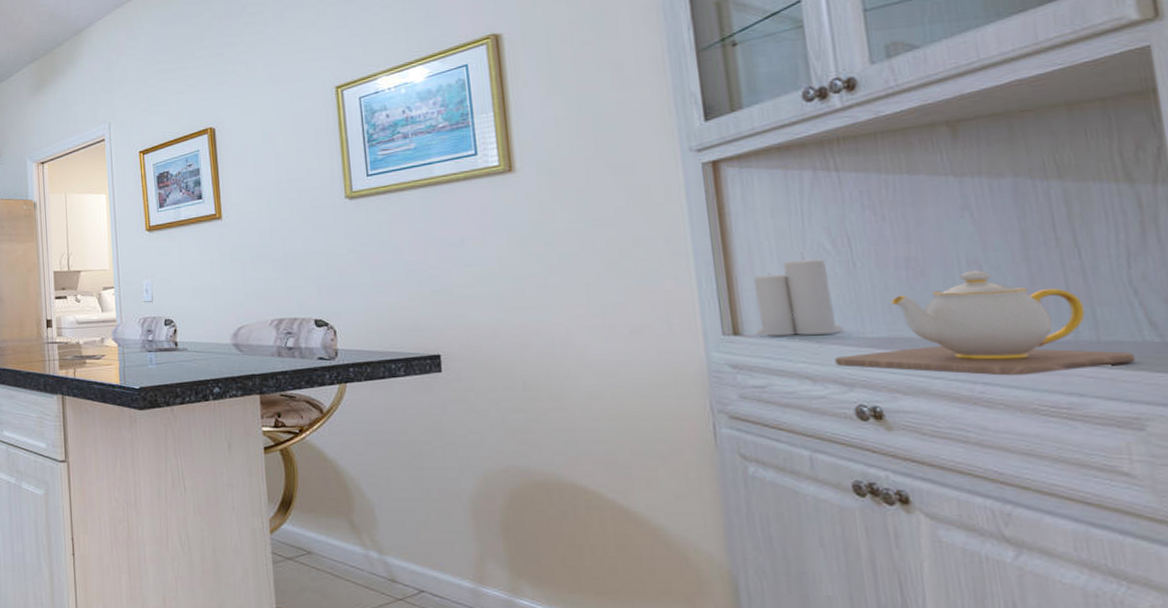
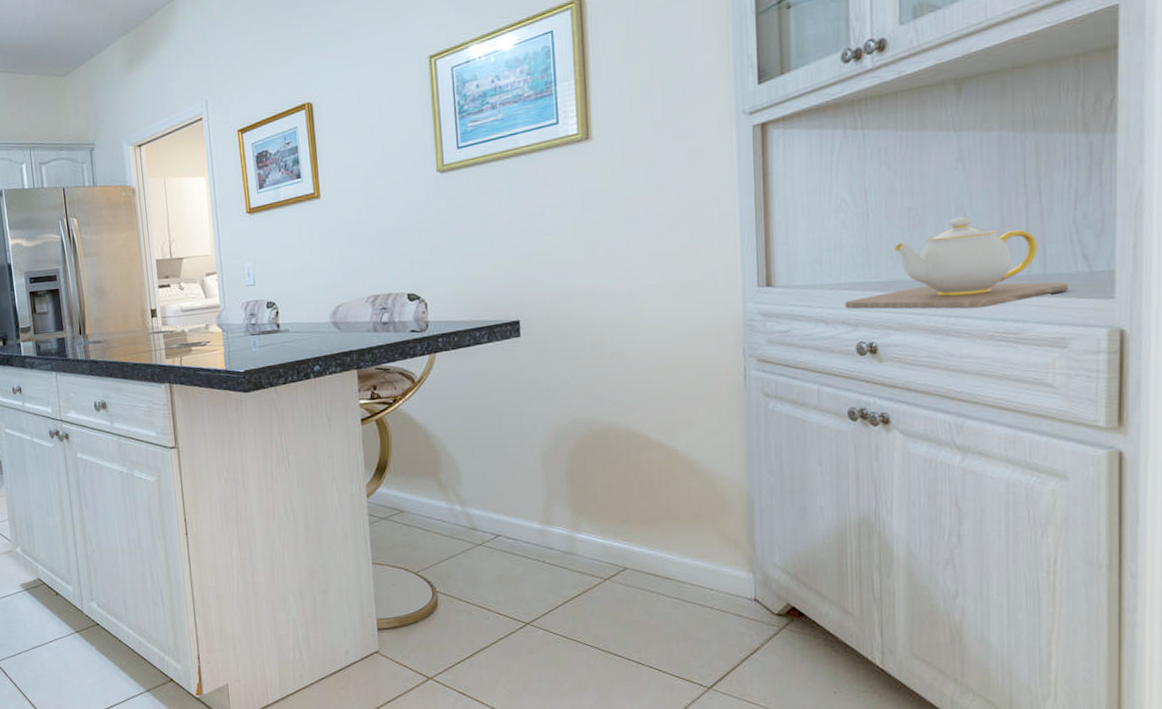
candle: present [754,252,845,336] -> none [785,206,855,286]

